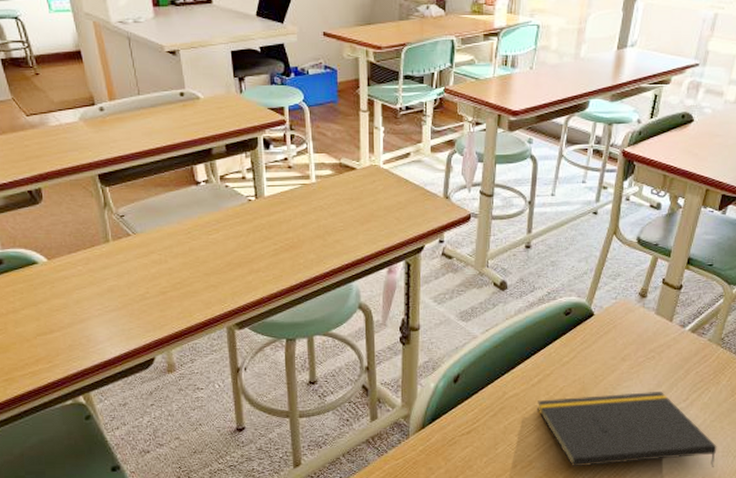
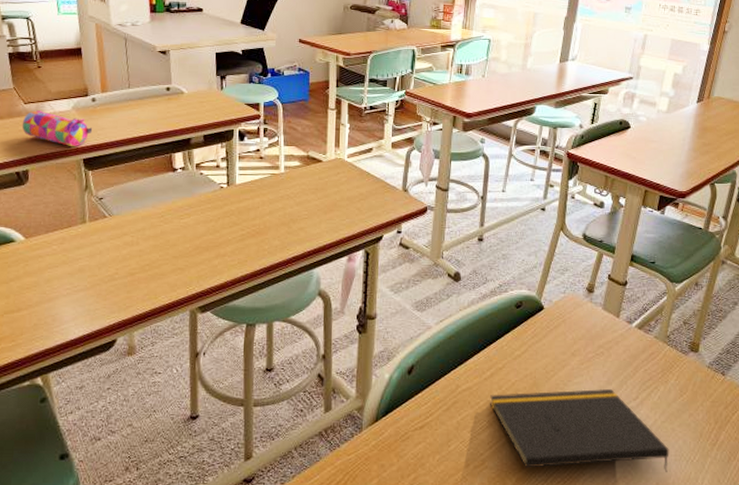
pencil case: none [27,123,105,162] -> present [21,110,93,147]

